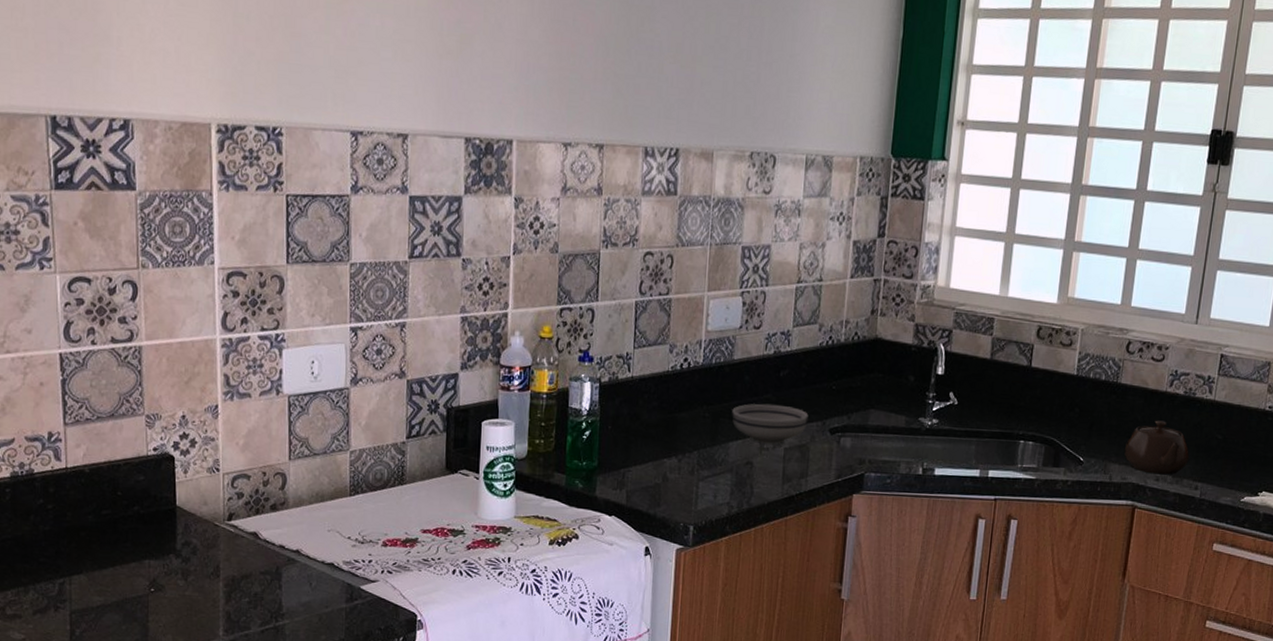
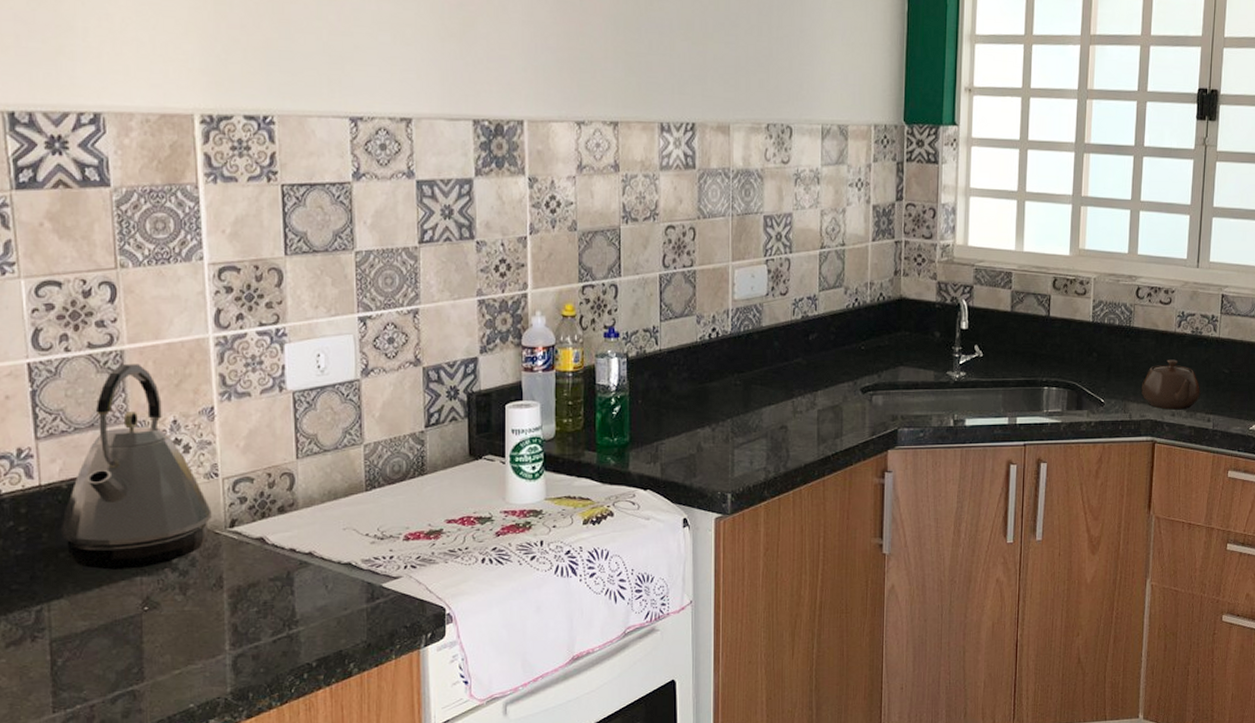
kettle: none [82,359,212,553] -> present [60,363,212,570]
bowl: present [731,403,809,444] -> none [763,368,840,407]

